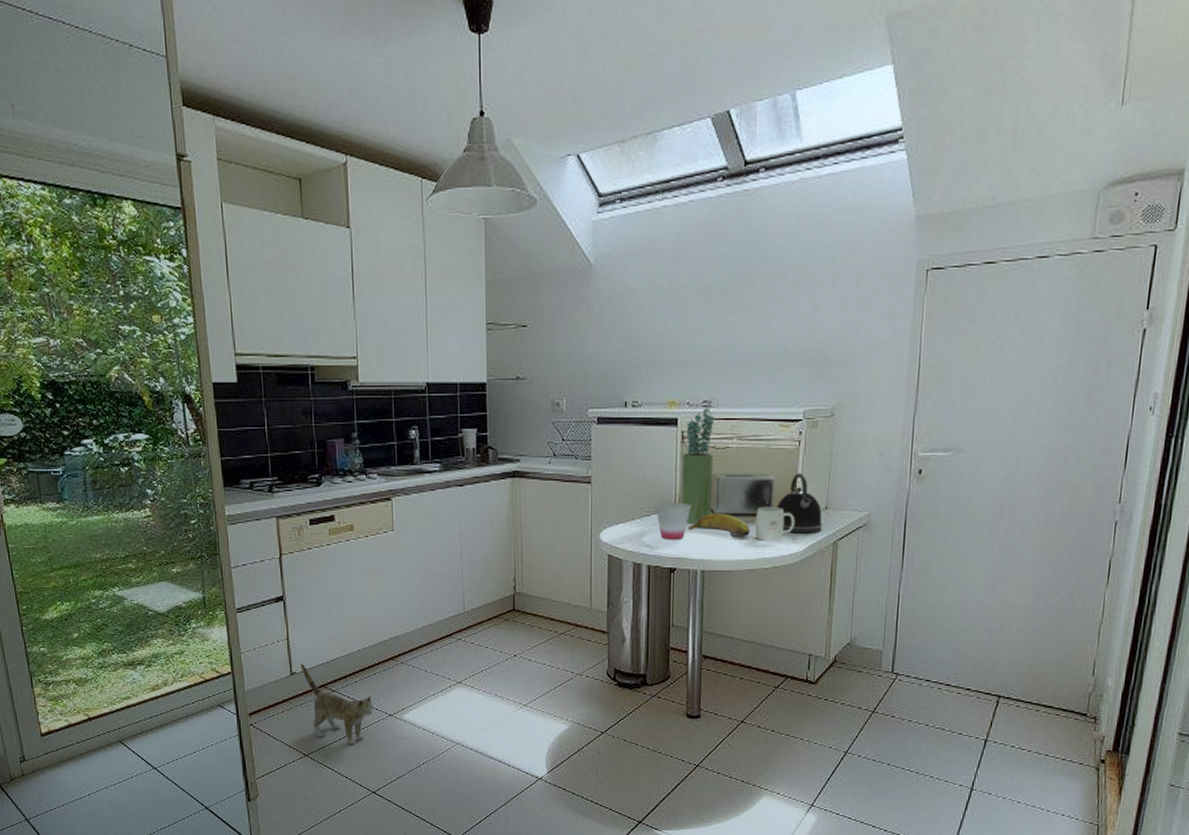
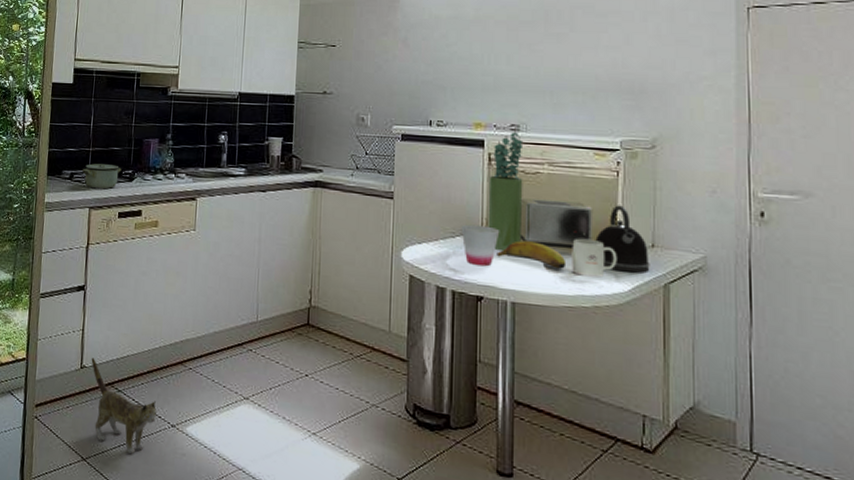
cooking pot: none [262,470,307,497] -> present [81,163,122,189]

